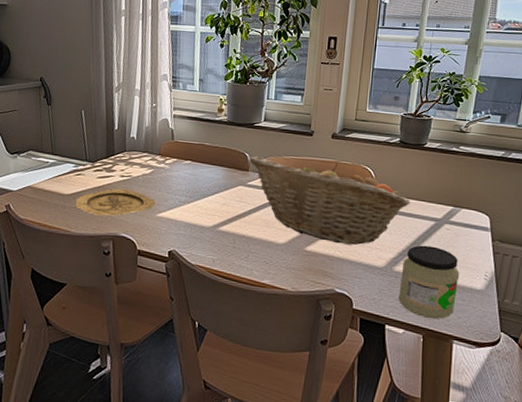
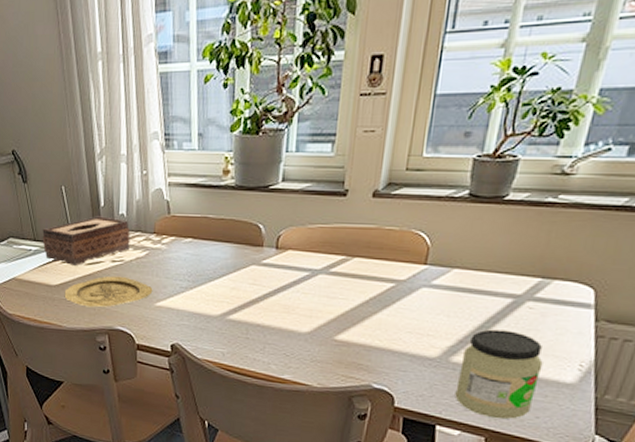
tissue box: none [59,137,139,178] -> present [42,216,131,265]
fruit basket: present [250,156,411,245] -> none [264,228,480,332]

